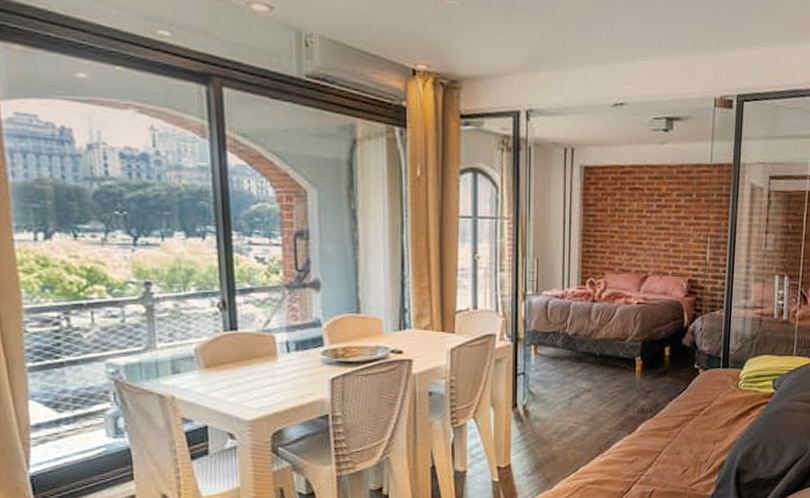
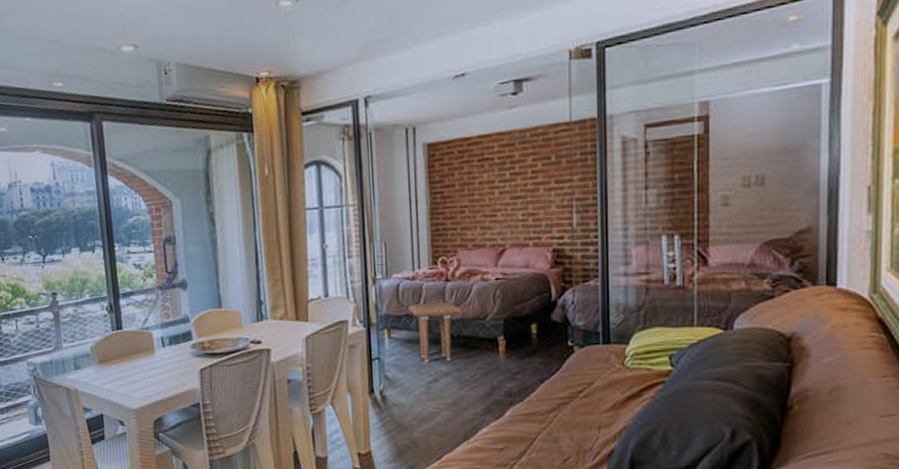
side table: none [555,322,605,379] -> present [407,302,462,363]

